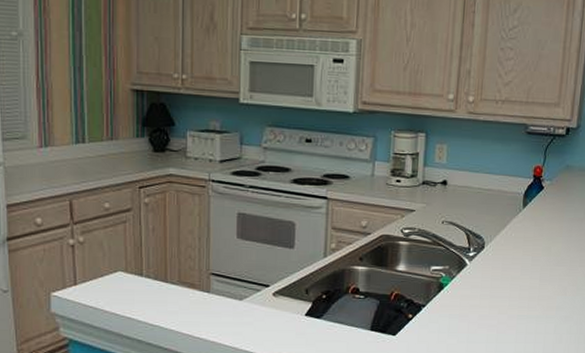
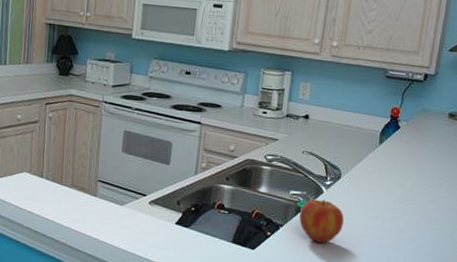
apple: none [442,273,490,320] -> present [299,199,344,243]

